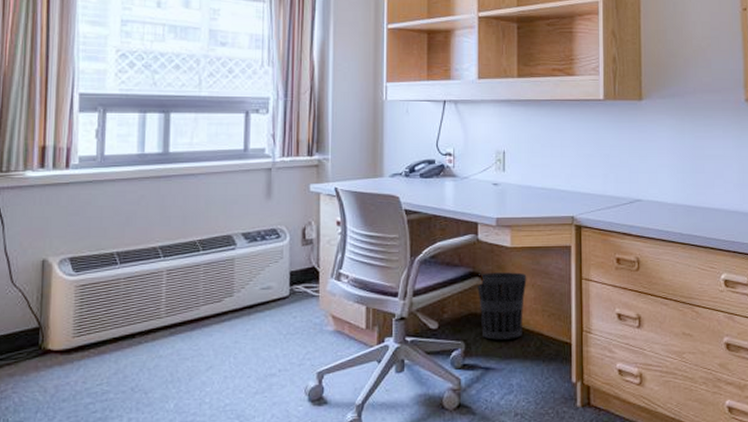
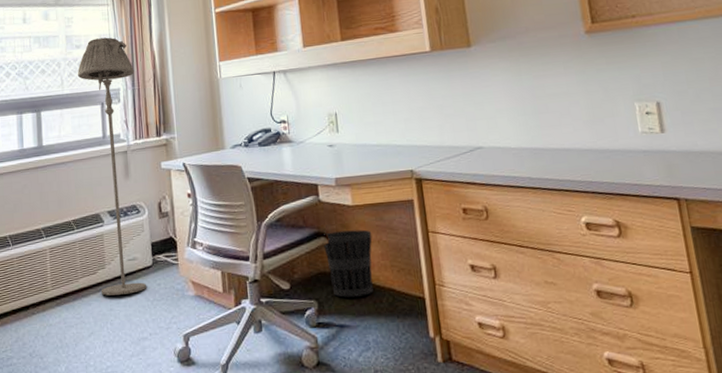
floor lamp: none [219,38,289,327] -> present [77,37,146,296]

